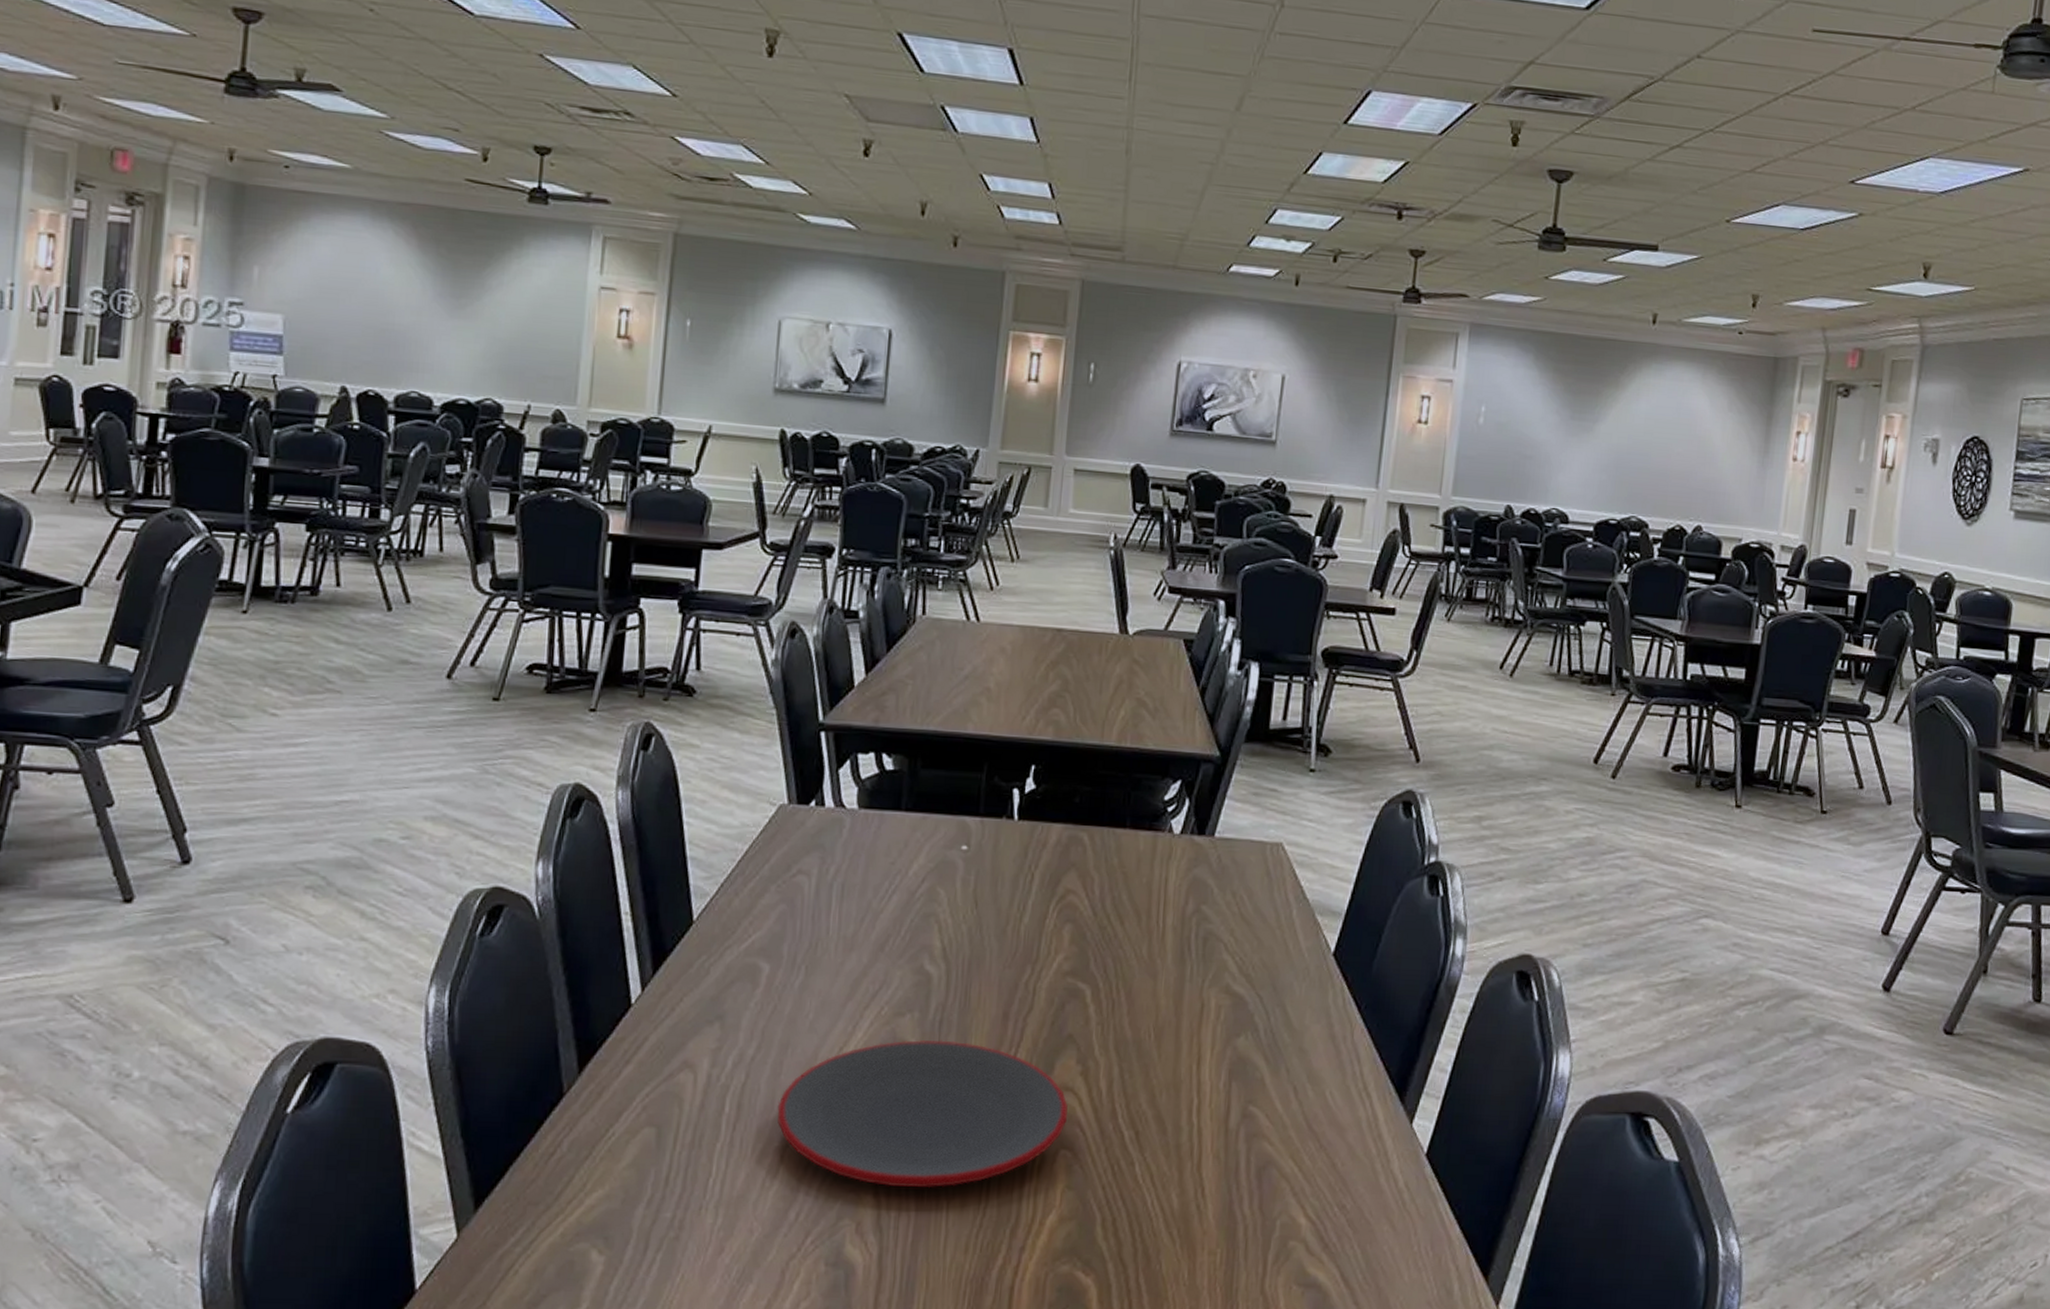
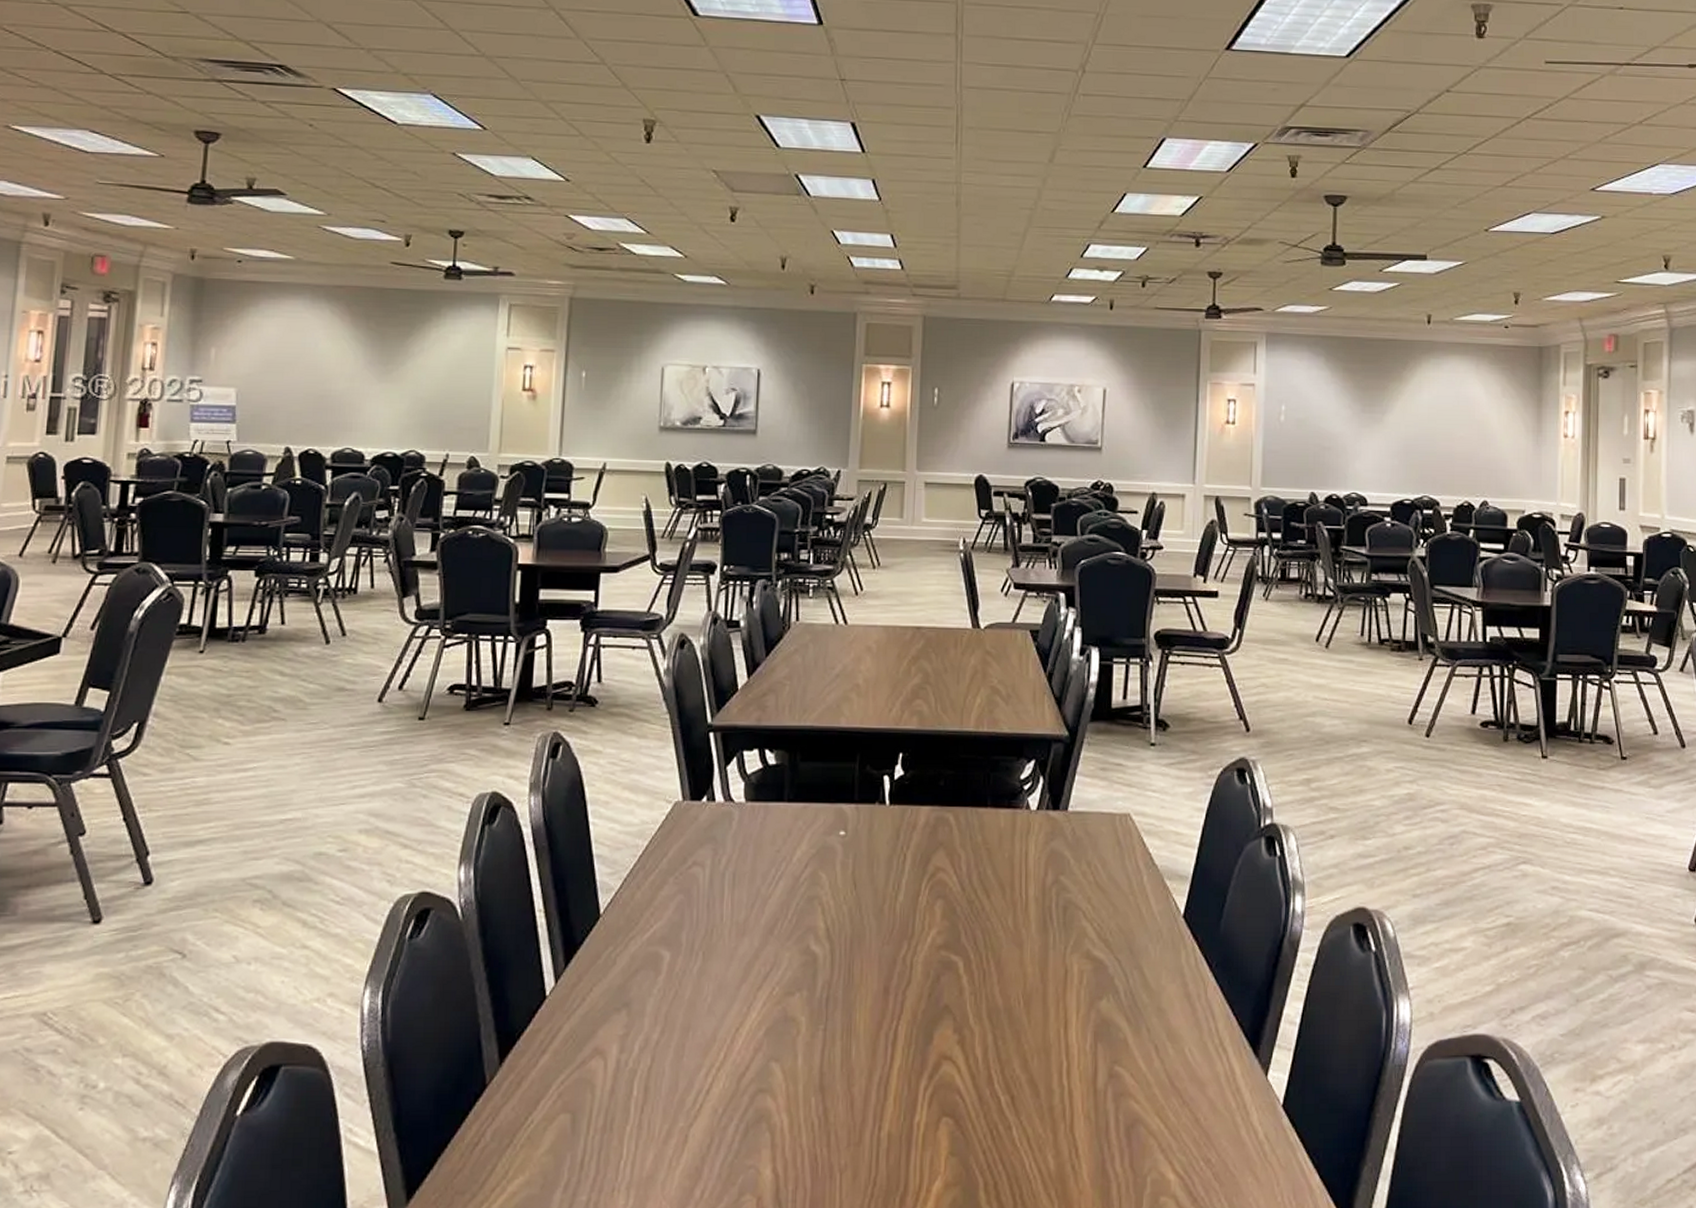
plate: present [777,1040,1068,1188] -> none [681,1016,947,1161]

